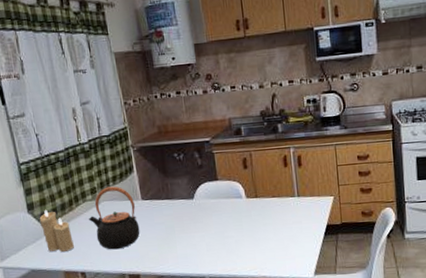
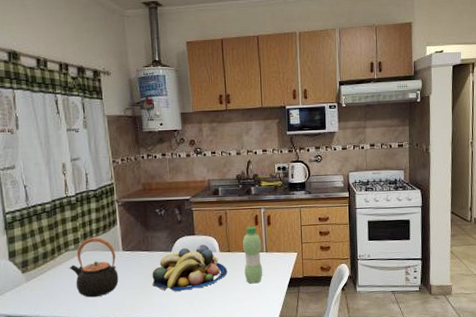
candle: present [39,209,74,252] -> none [20,257,53,299]
fruit bowl: none [174,190,256,242] -> present [152,245,228,291]
water bottle: none [271,168,296,232] -> present [243,226,263,284]

